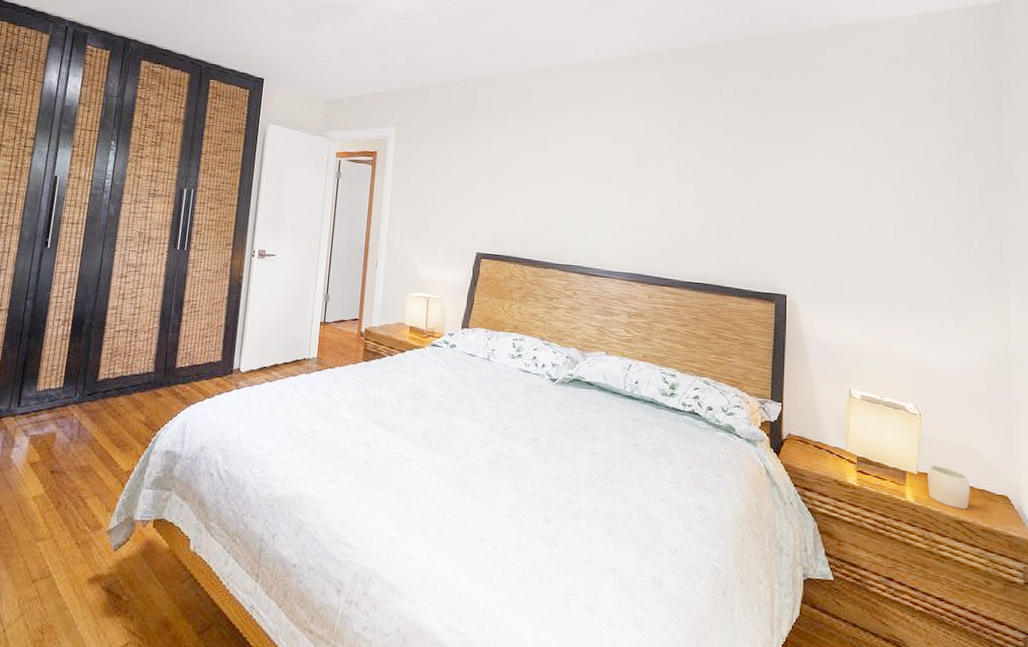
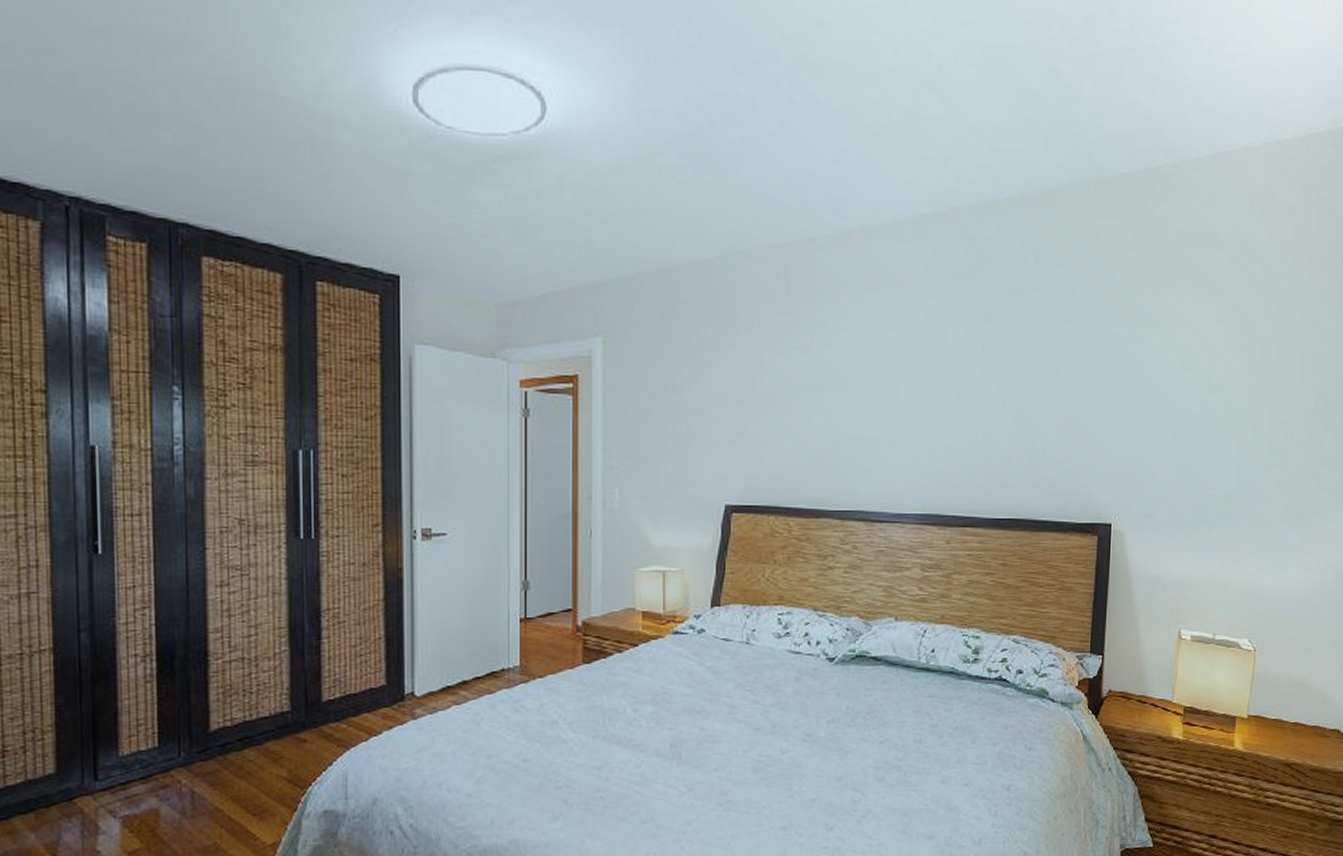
mug: present [928,464,970,510] -> none [1258,705,1302,751]

